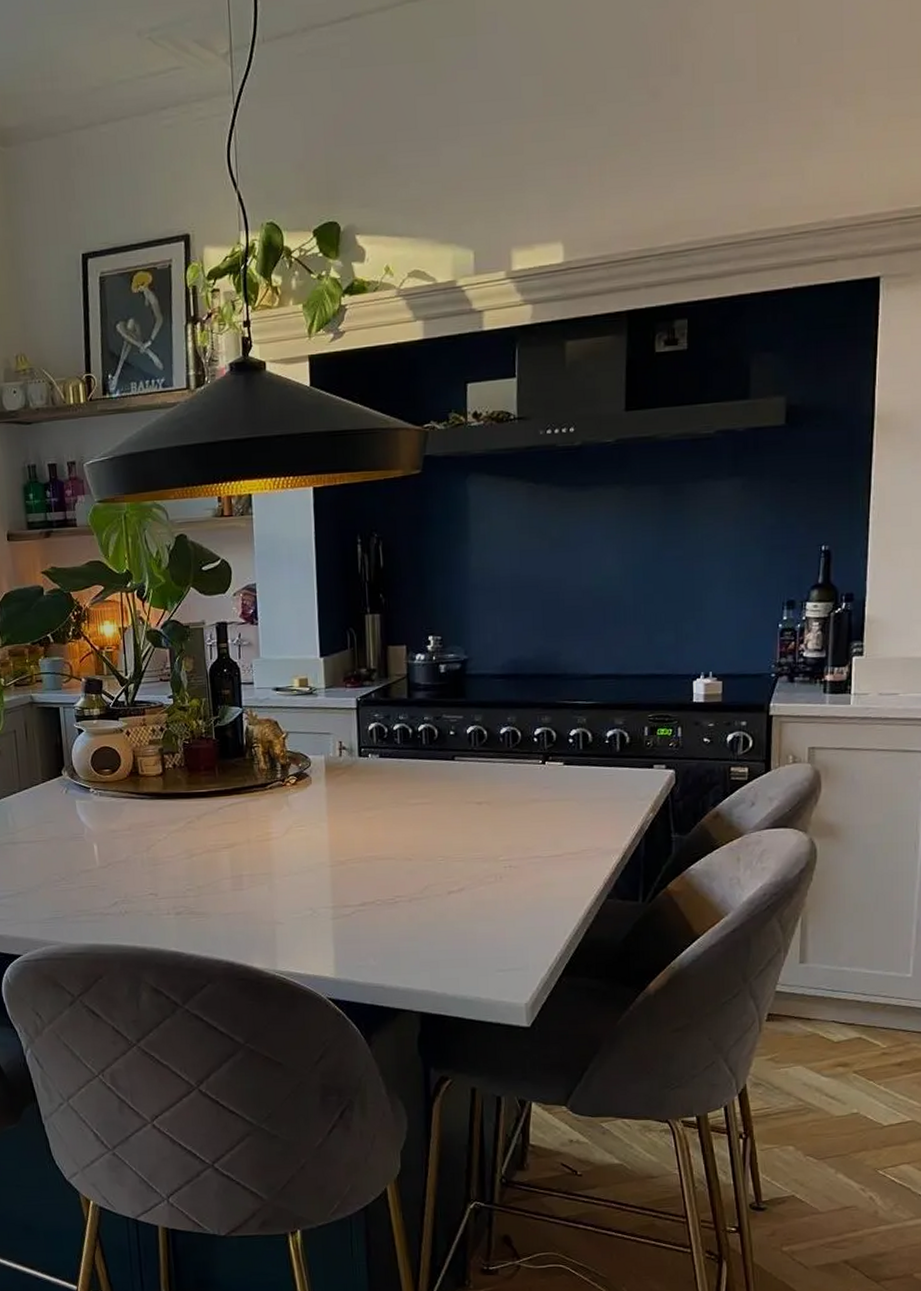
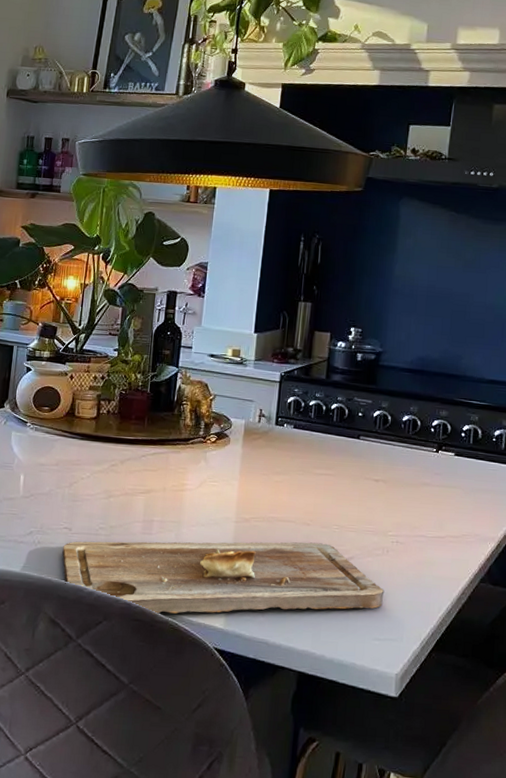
cutting board: none [152,877,503,972] -> present [62,541,385,615]

